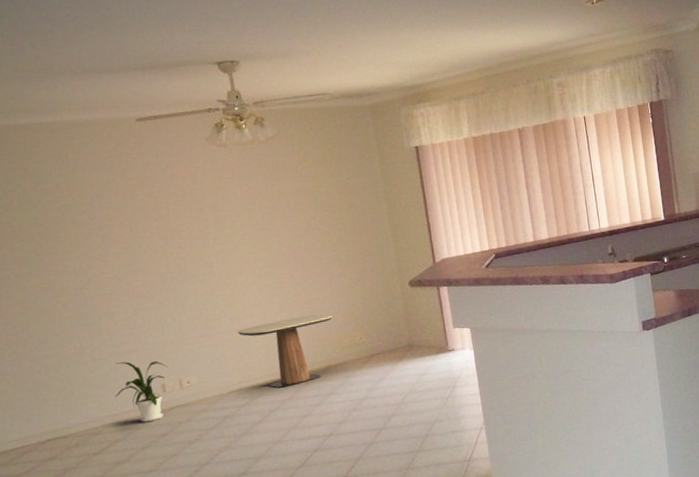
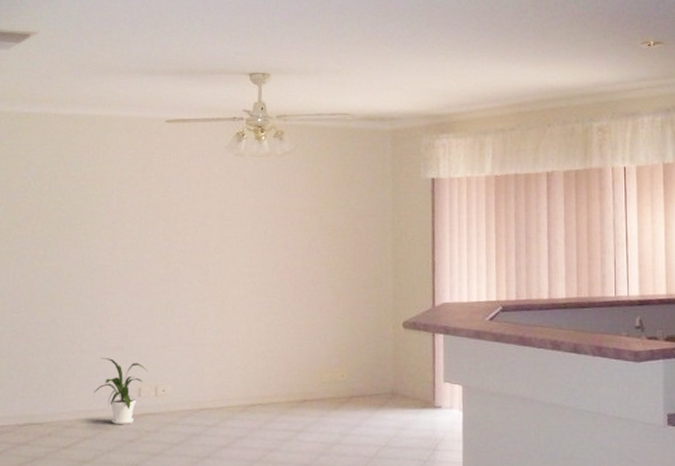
side table: present [237,314,333,388] -> none [219,341,317,415]

